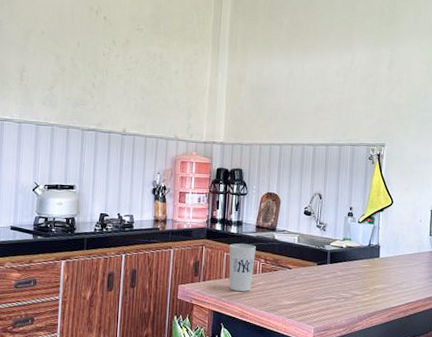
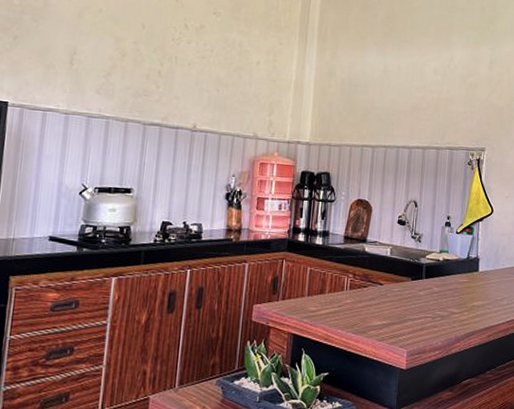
cup: present [229,243,256,292] -> none [312,256,344,312]

